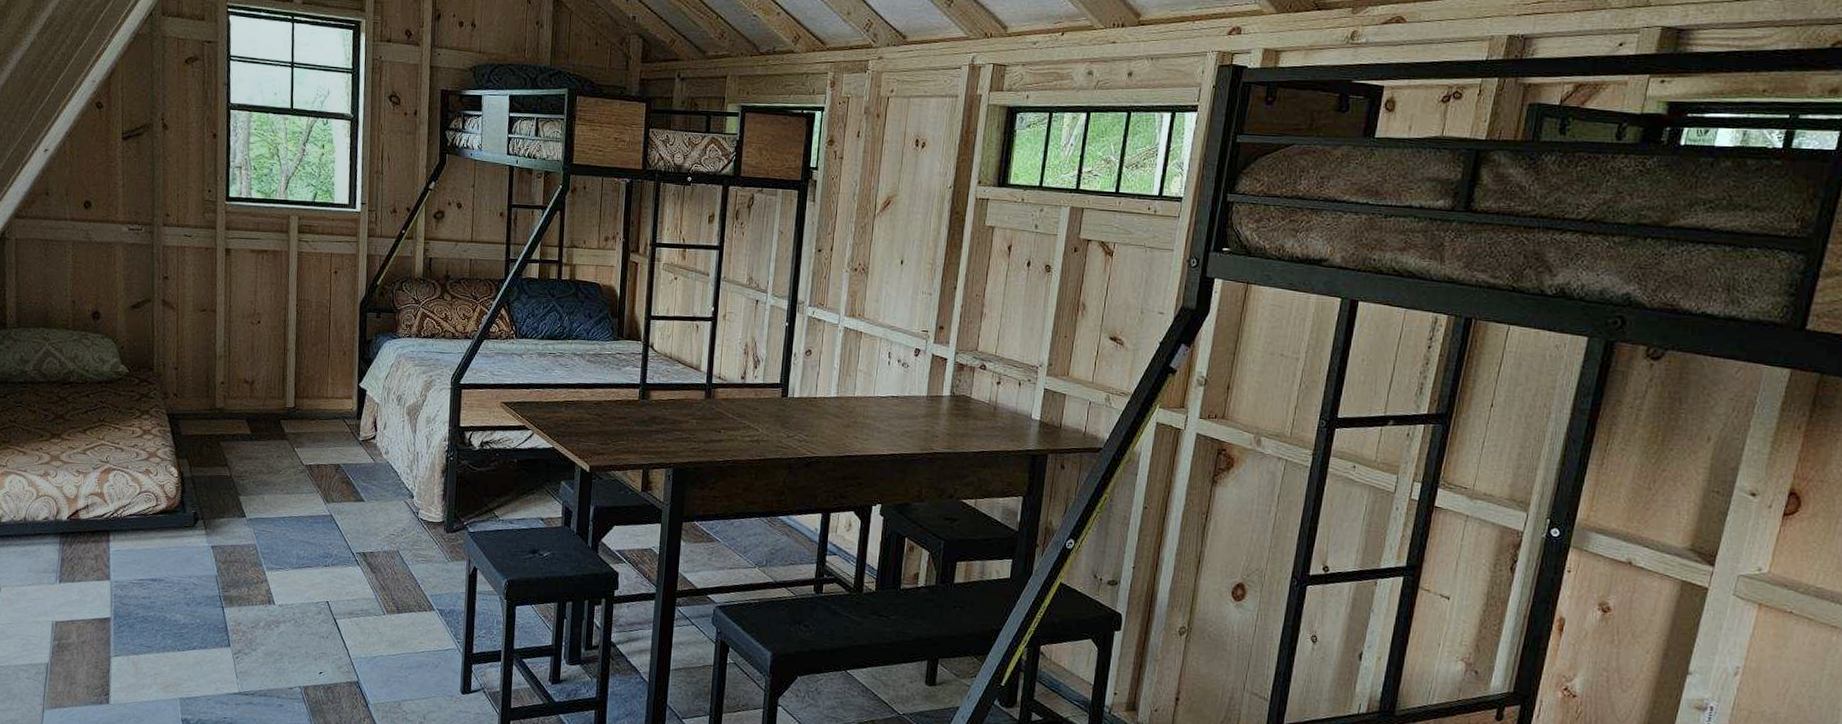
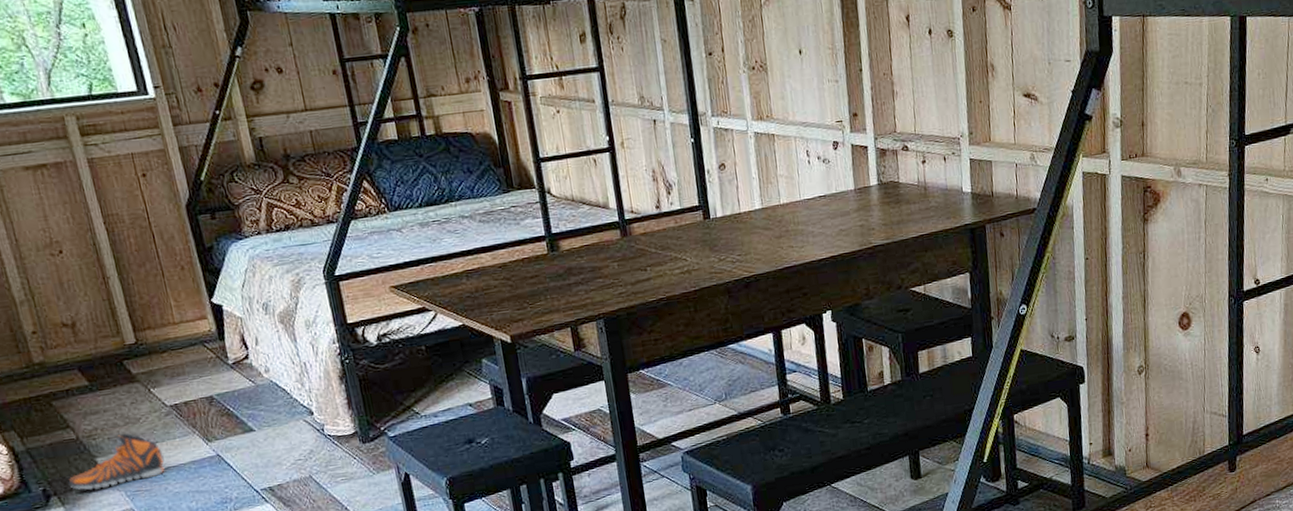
sneaker: none [214,481,290,523] -> present [68,433,165,490]

